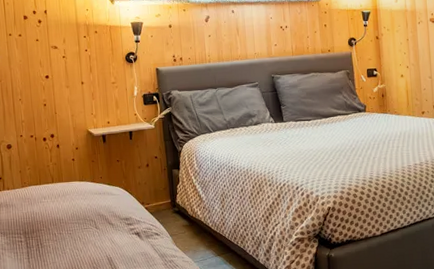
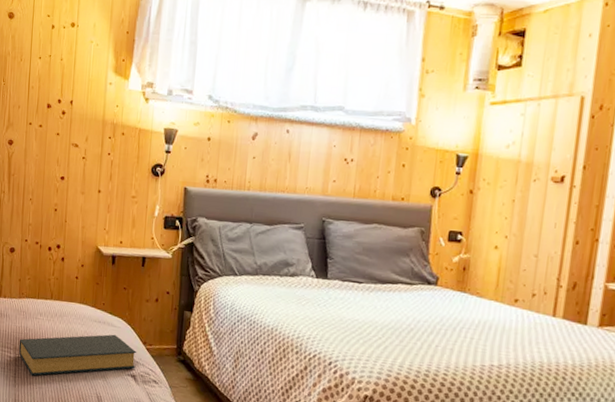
hardback book: none [27,201,139,254] -> present [18,334,137,376]

